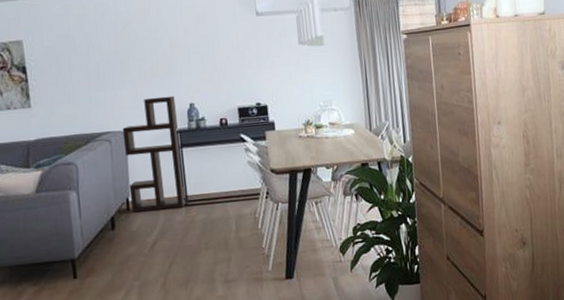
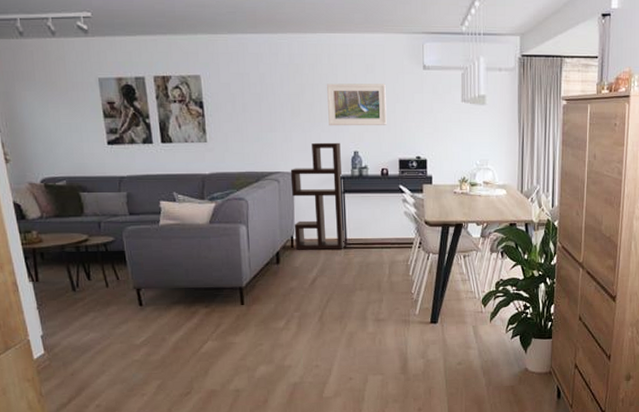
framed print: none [157,33,223,80] -> present [327,83,387,126]

